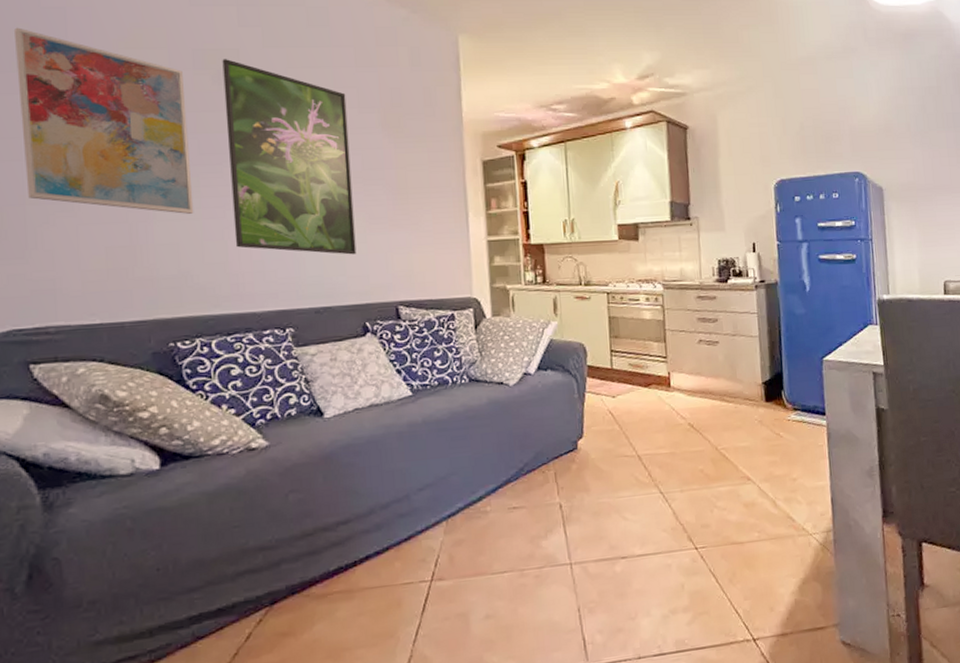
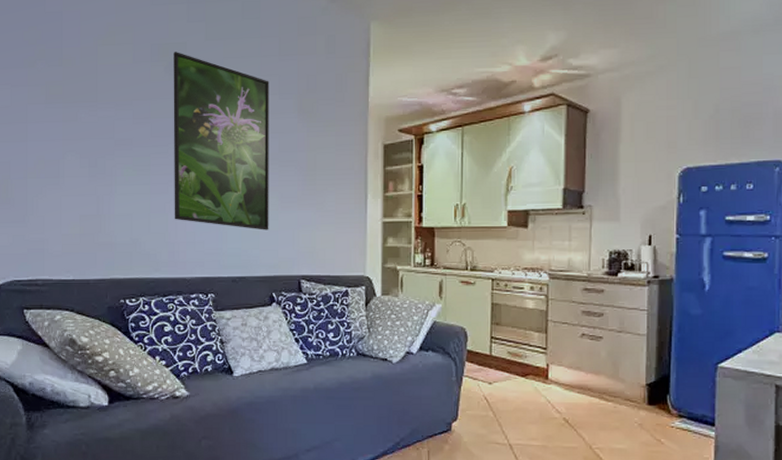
wall art: present [13,27,194,214] -> none [26,30,145,189]

